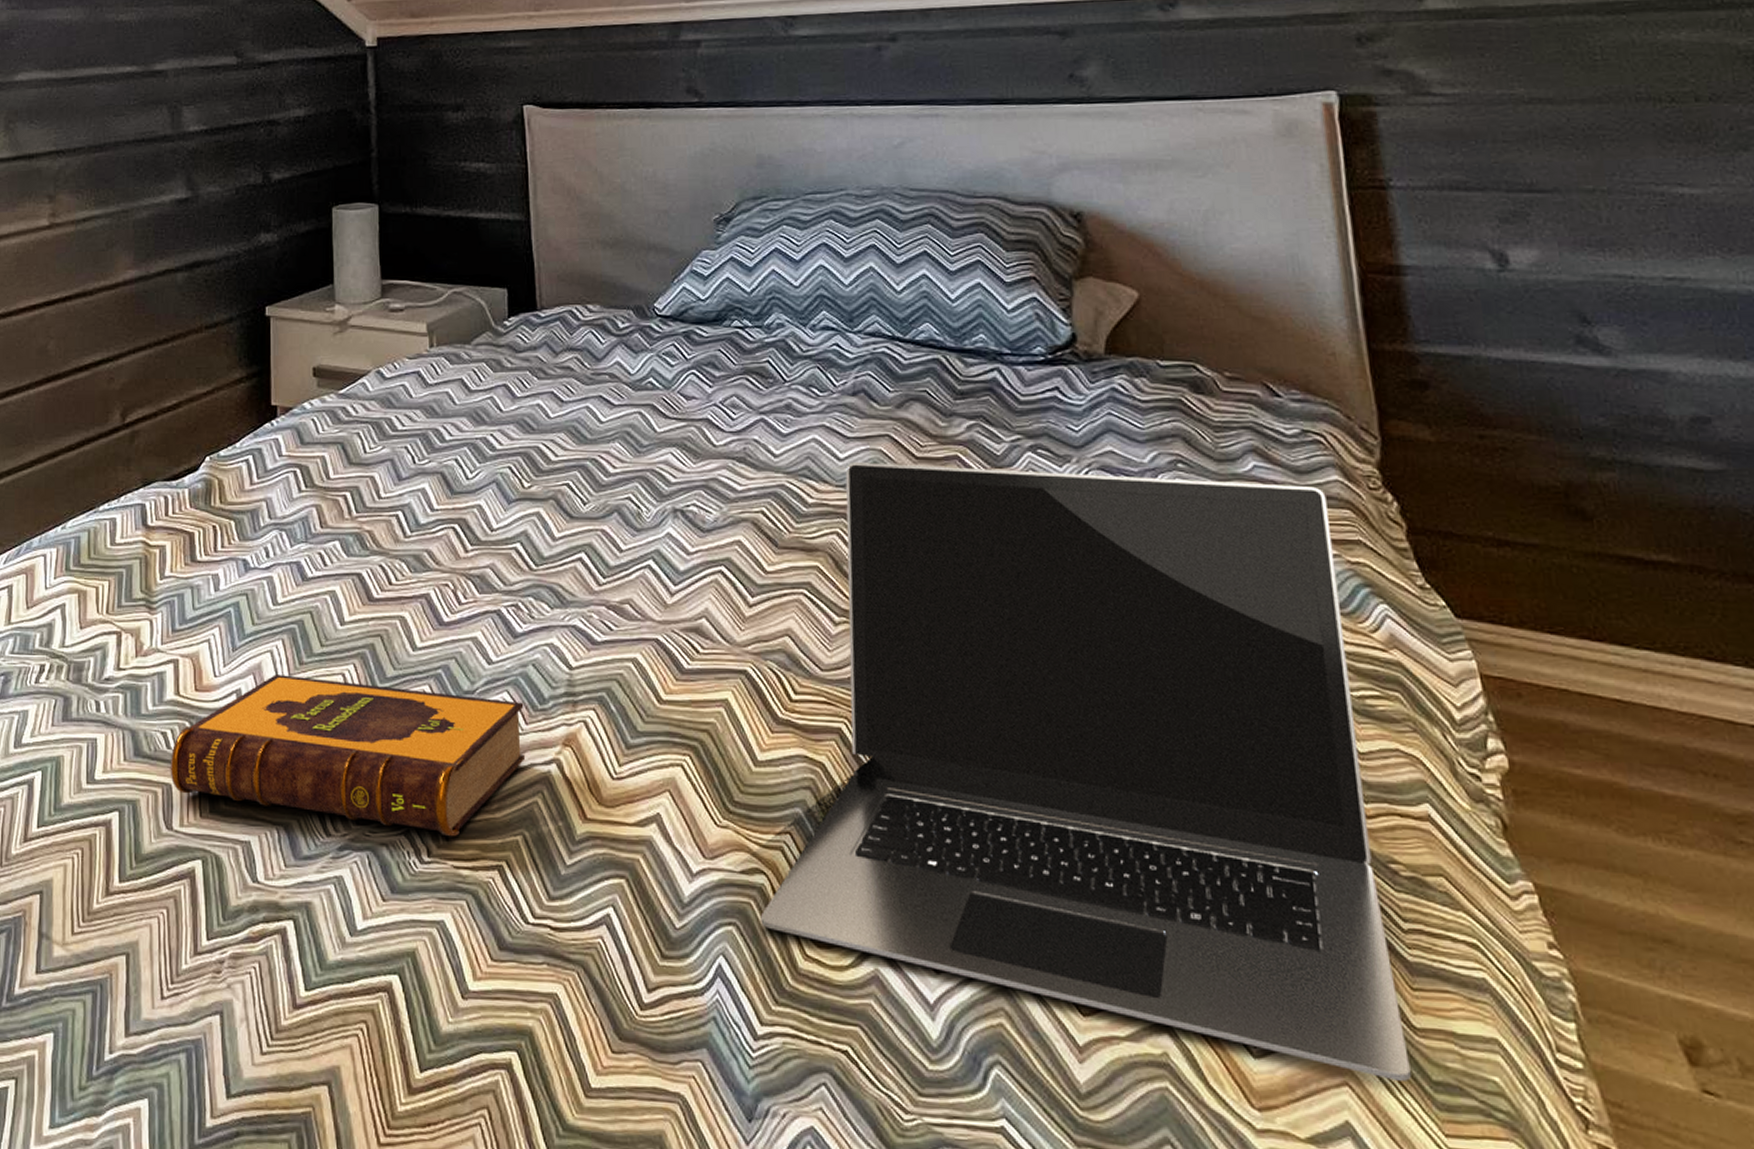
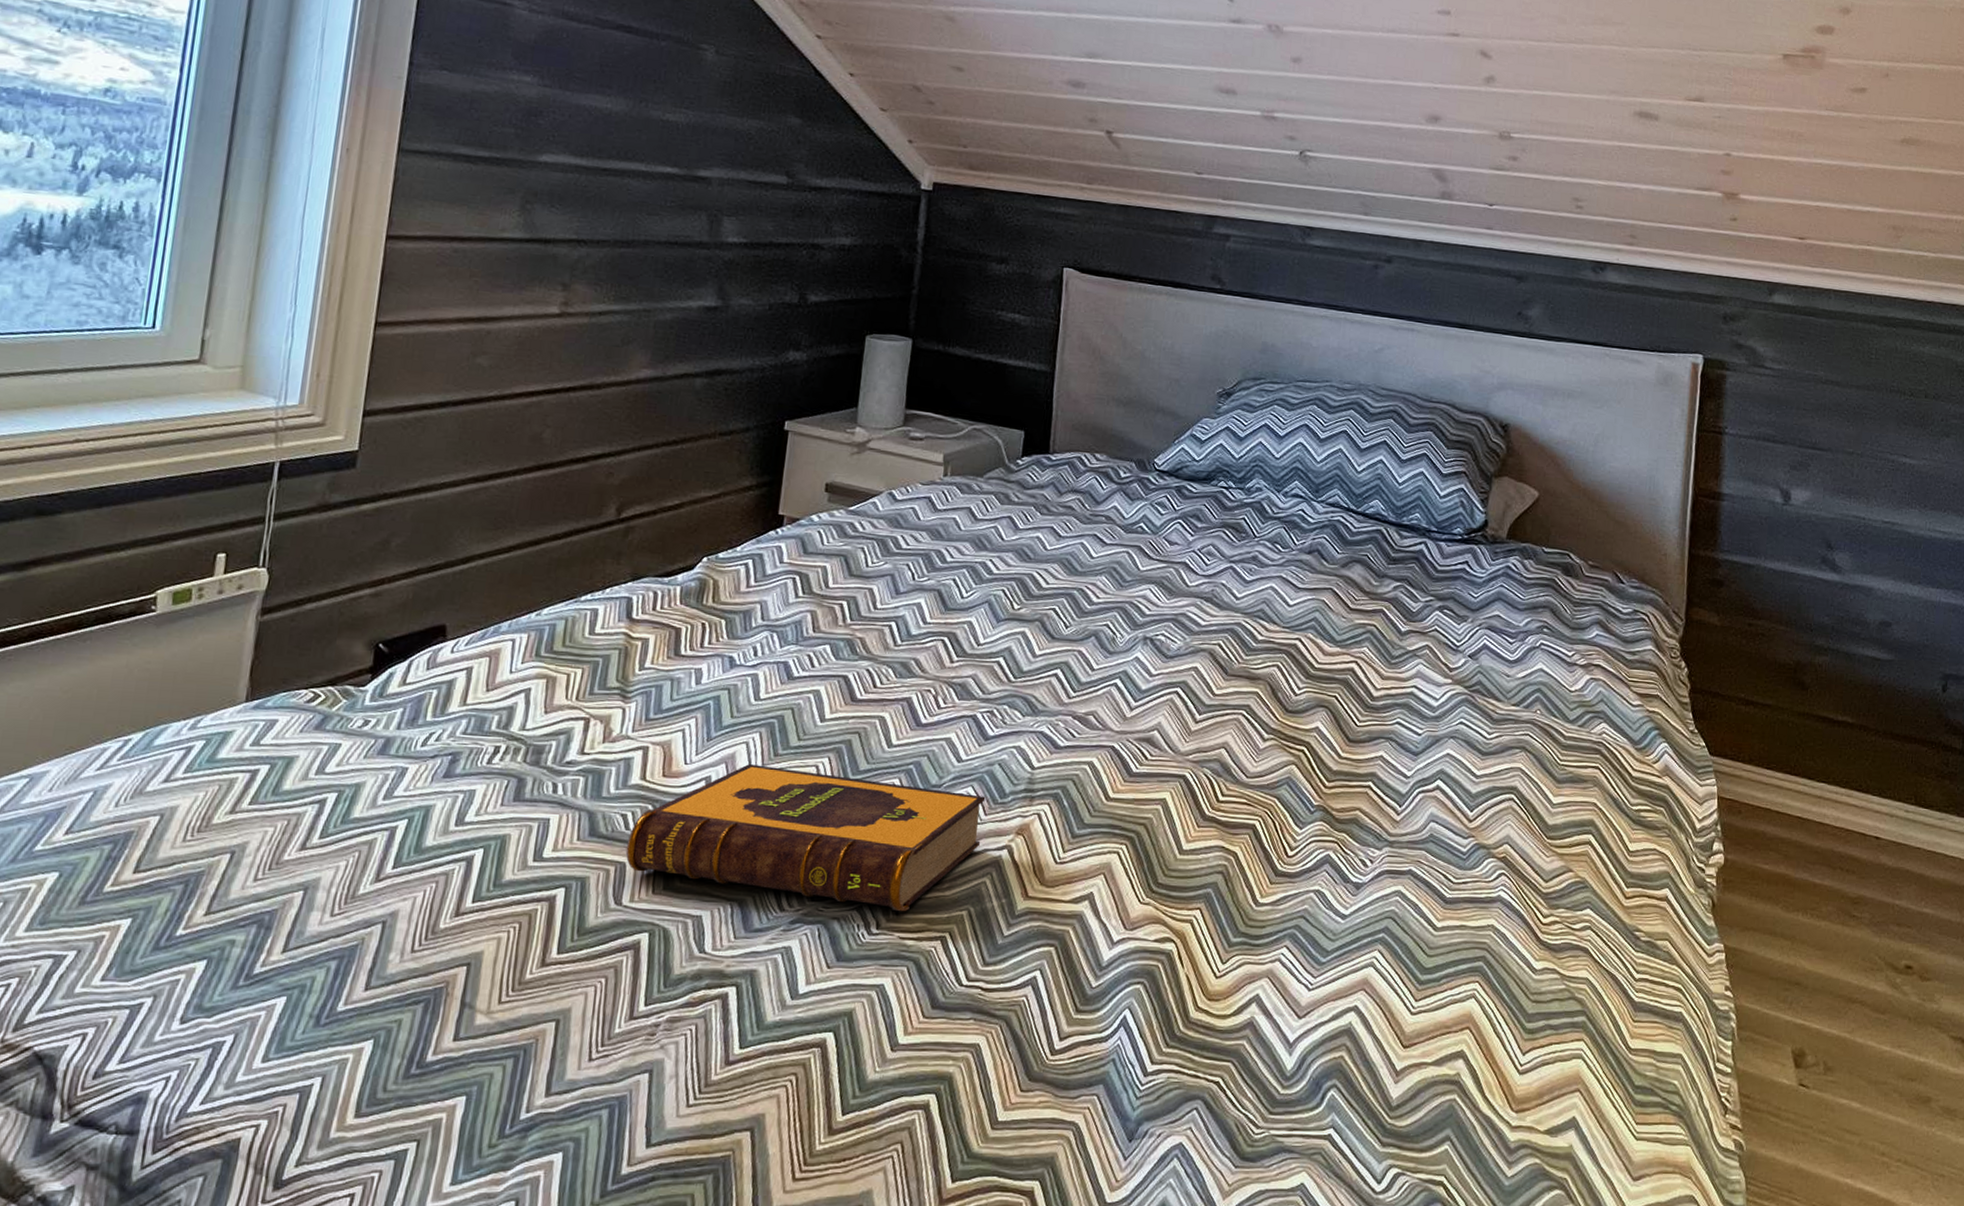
laptop: present [760,462,1411,1081] -> none [1164,609,1641,1086]

